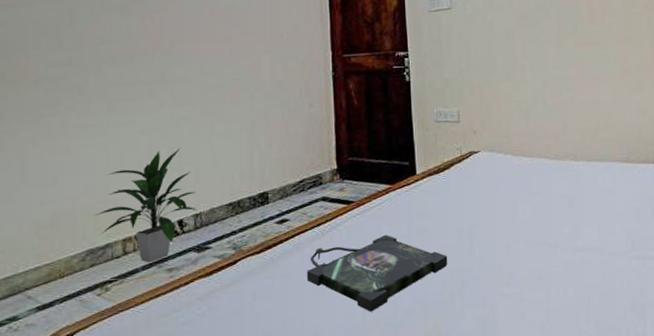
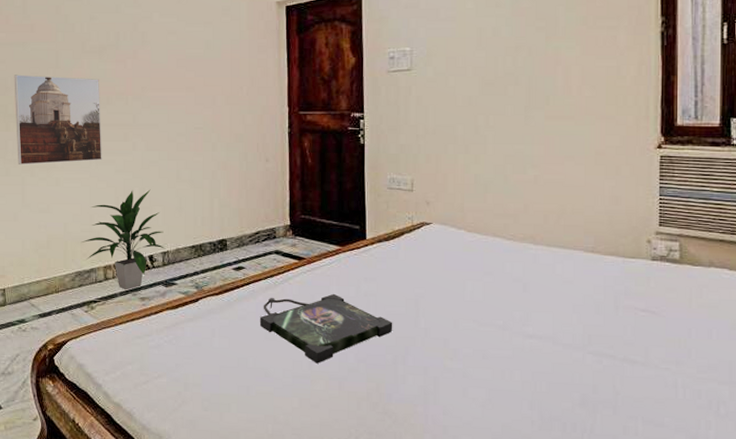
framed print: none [16,36,123,137] -> present [14,75,102,166]

